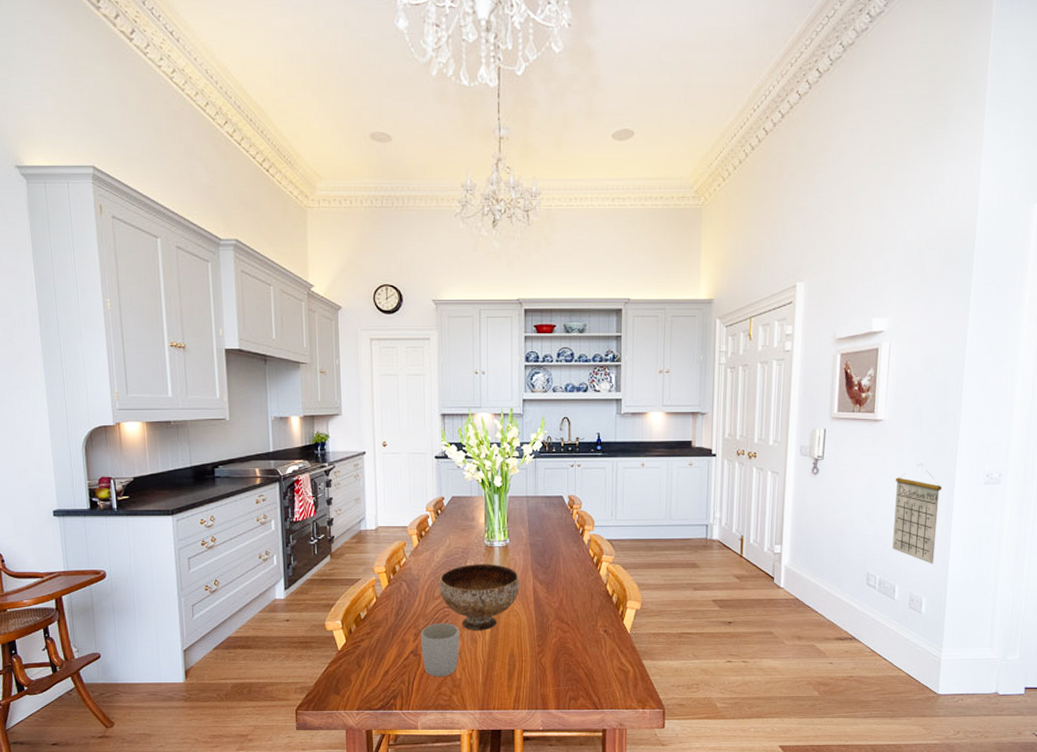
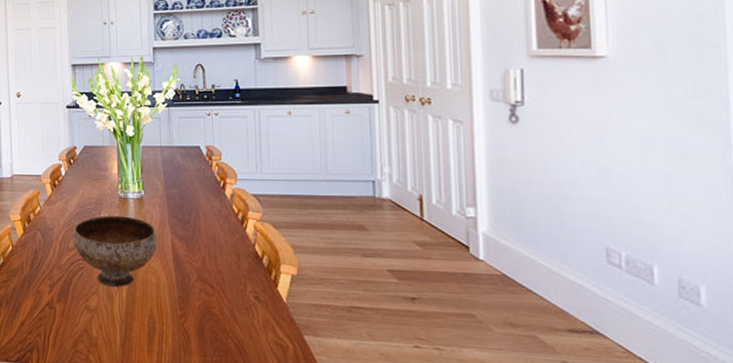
mug: present [421,623,459,677] -> none [56,275,95,334]
calendar: present [892,464,943,564] -> none [633,109,712,240]

